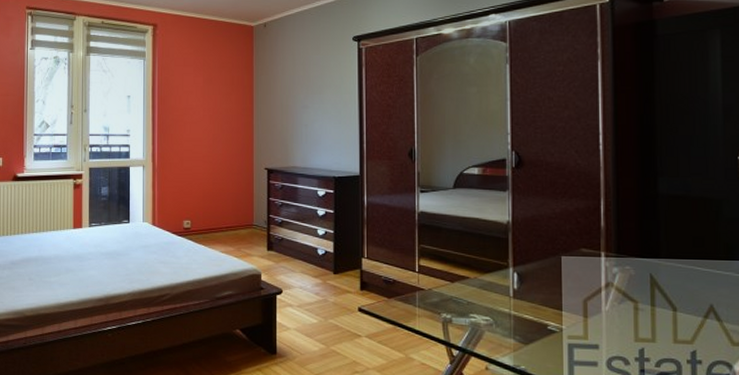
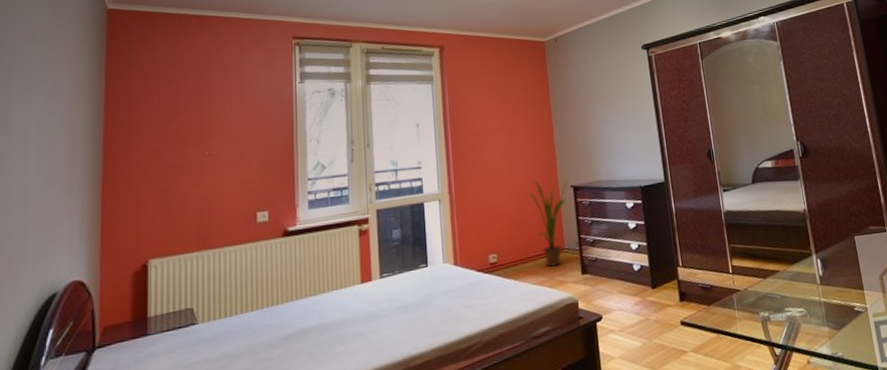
house plant: none [222,158,264,239] -> present [526,177,569,267]

